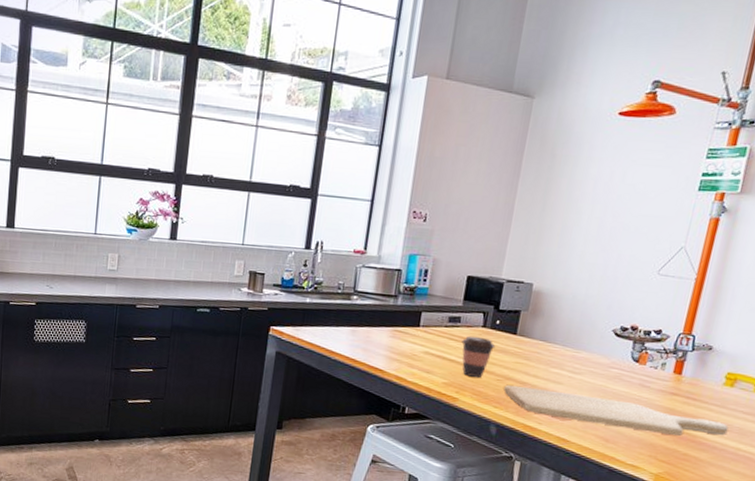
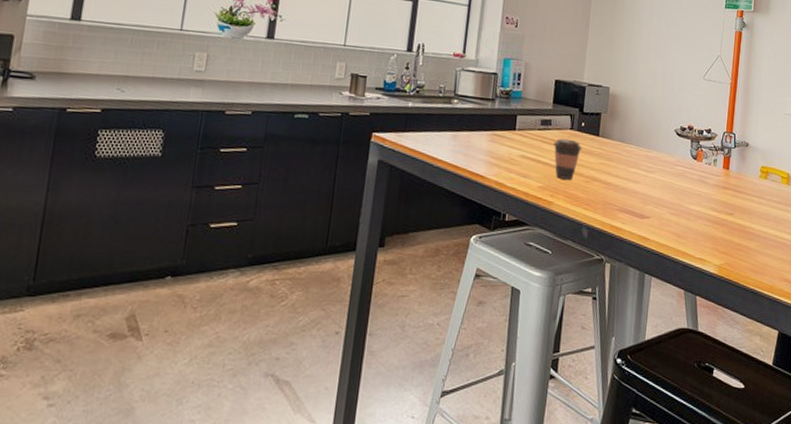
chopping board: present [503,384,729,436] -> none [592,186,767,227]

